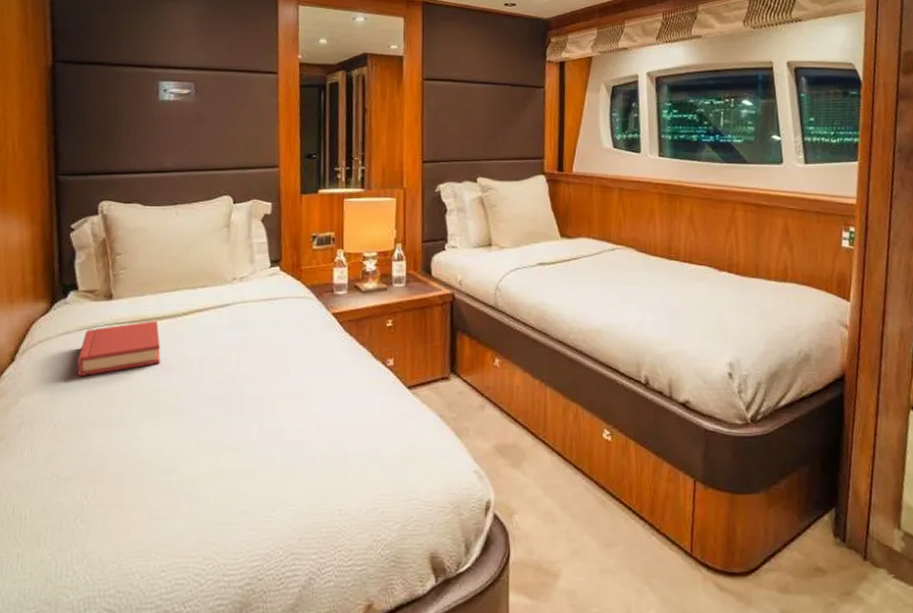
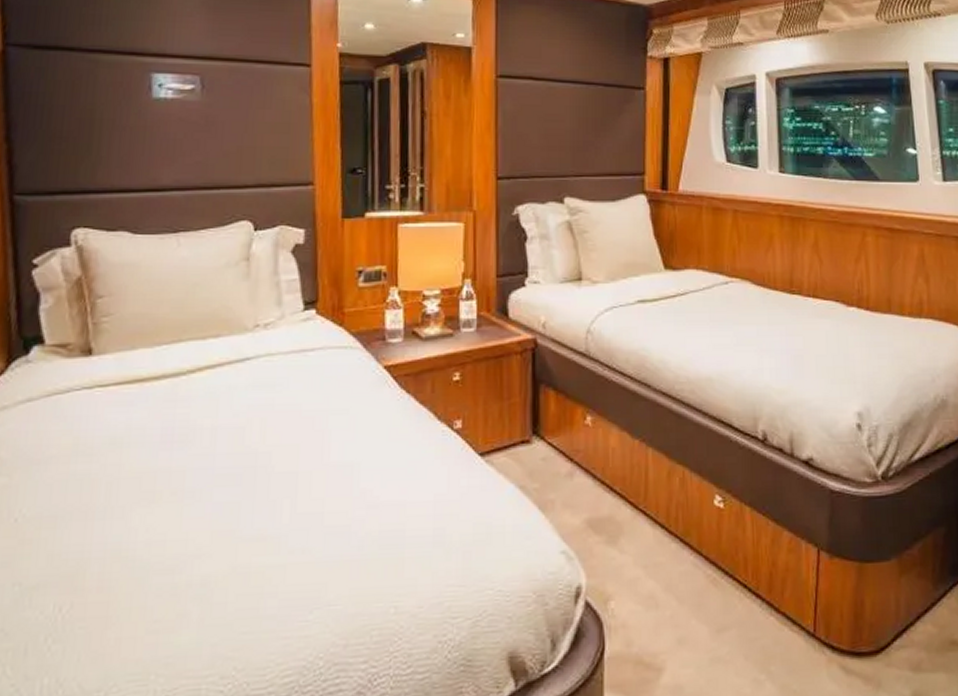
hardback book: present [77,320,161,377] -> none [44,381,159,456]

